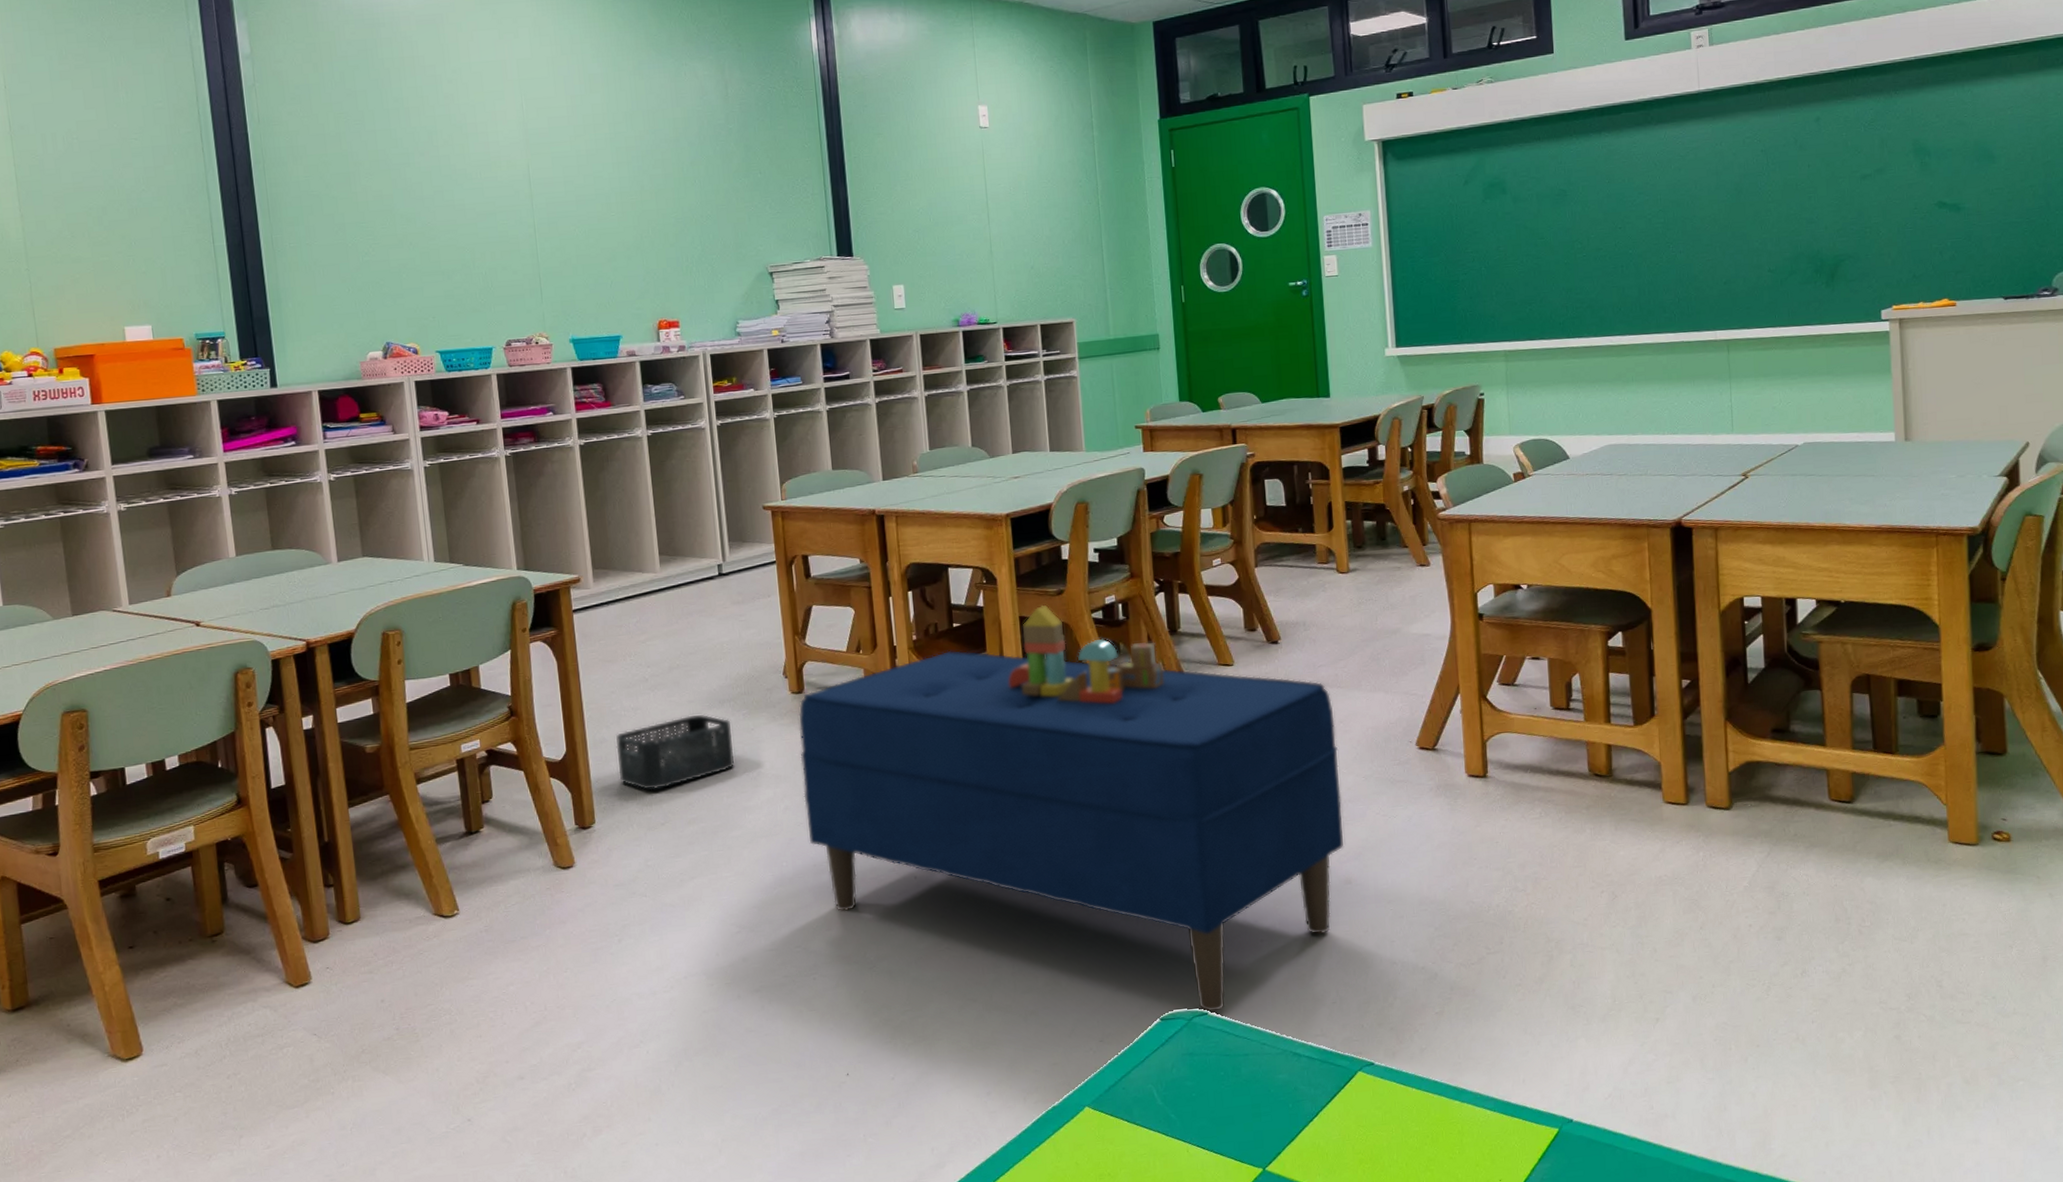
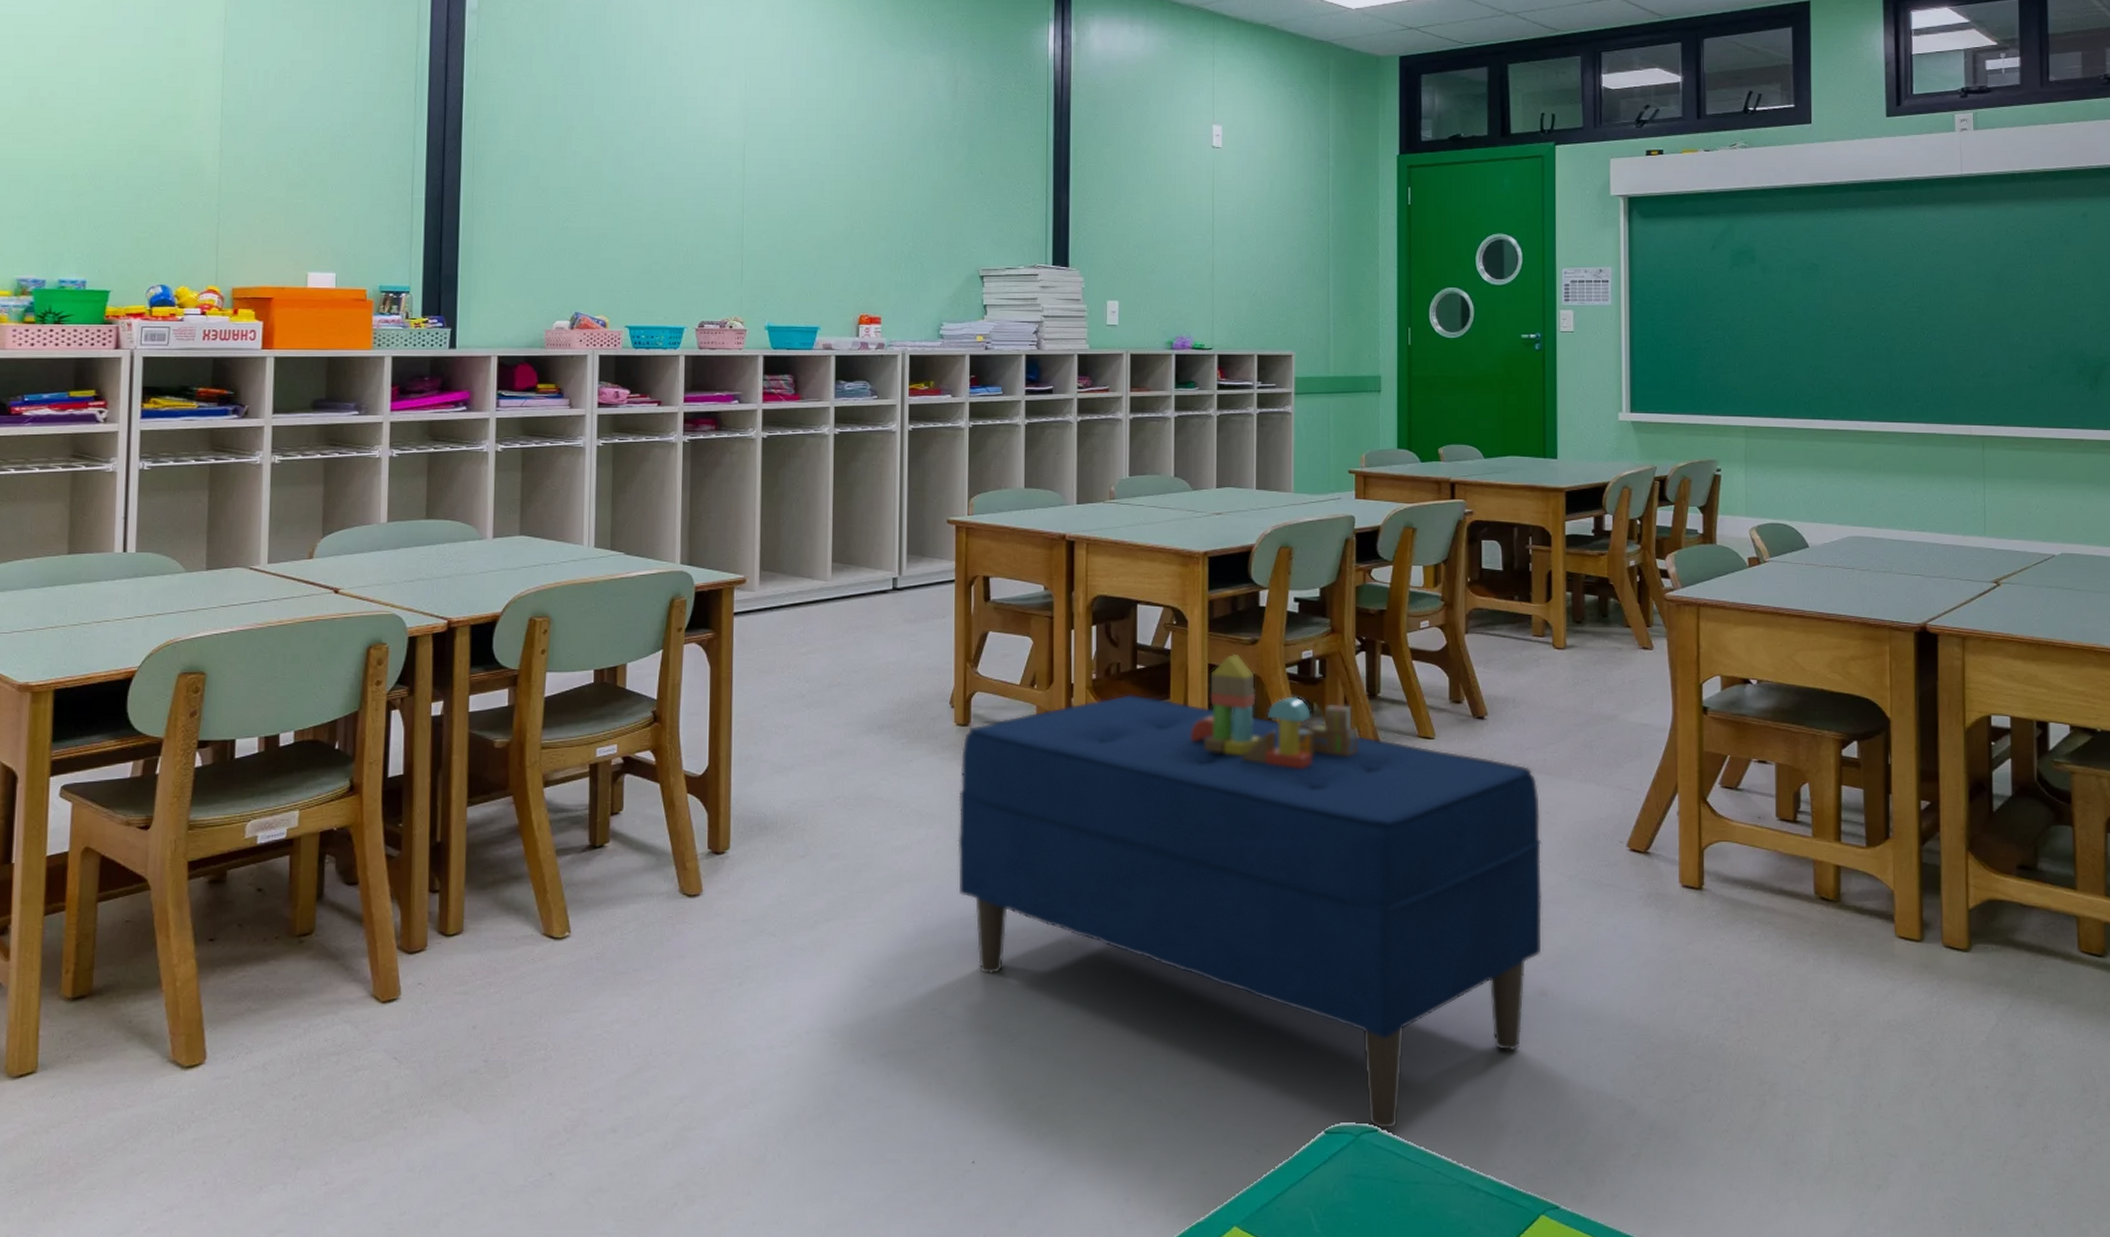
storage bin: present [616,714,734,790] -> none [762,739,887,818]

